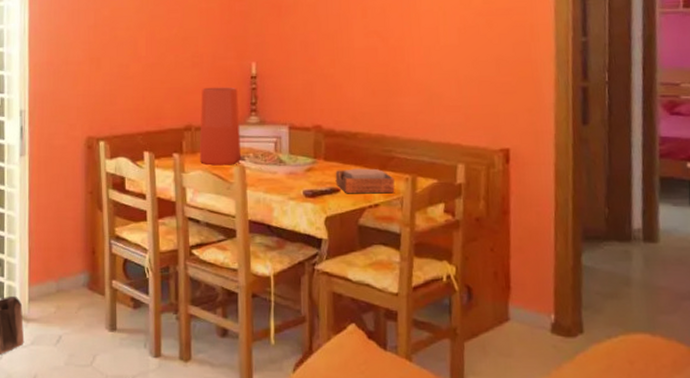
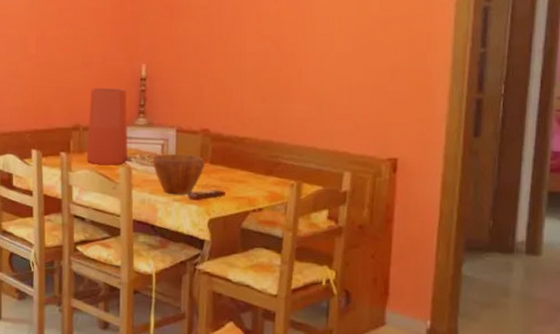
bowl: none [266,152,319,192] -> present [153,154,205,194]
napkin holder: present [335,168,395,194] -> none [220,173,280,199]

